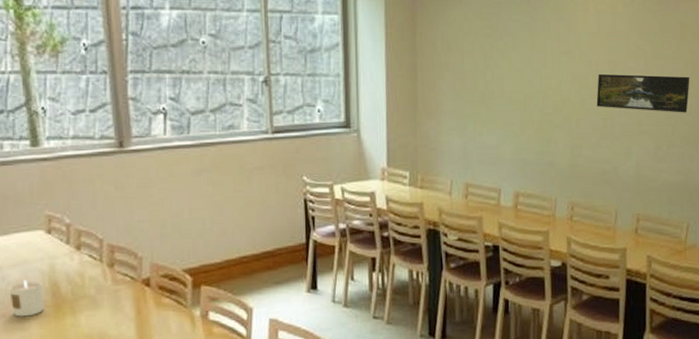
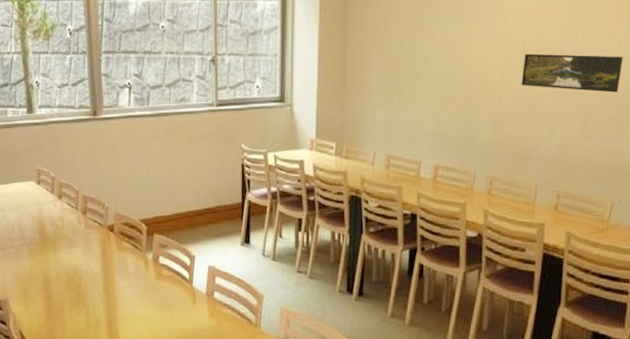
candle: present [9,279,44,317] -> none [9,220,33,250]

